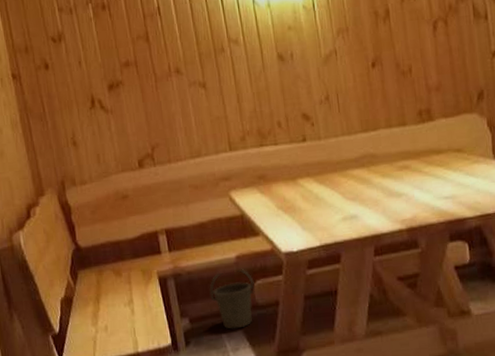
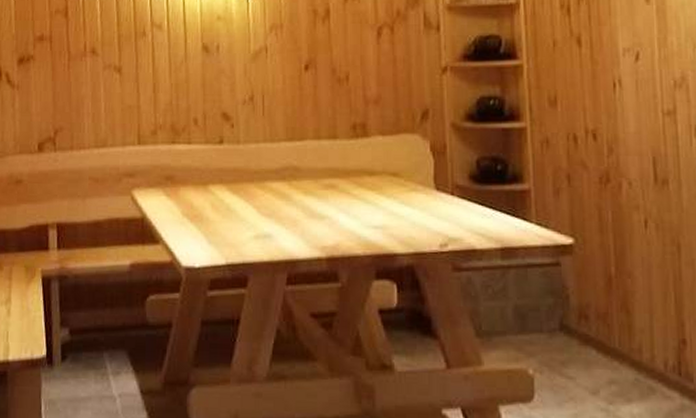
bucket: present [209,269,255,329] -> none [96,279,147,349]

